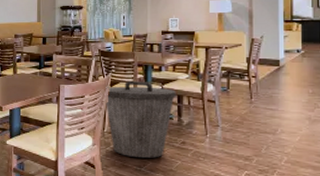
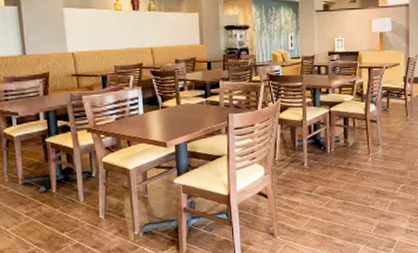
trash can: present [106,81,176,159] -> none [276,105,342,183]

